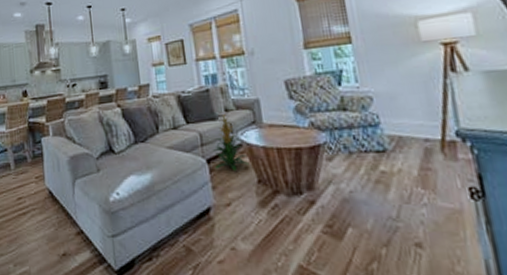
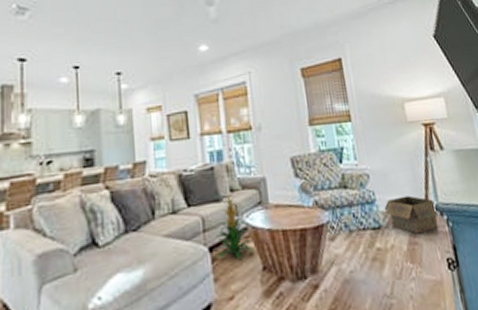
box: none [390,119,462,160] -> present [384,195,440,234]

